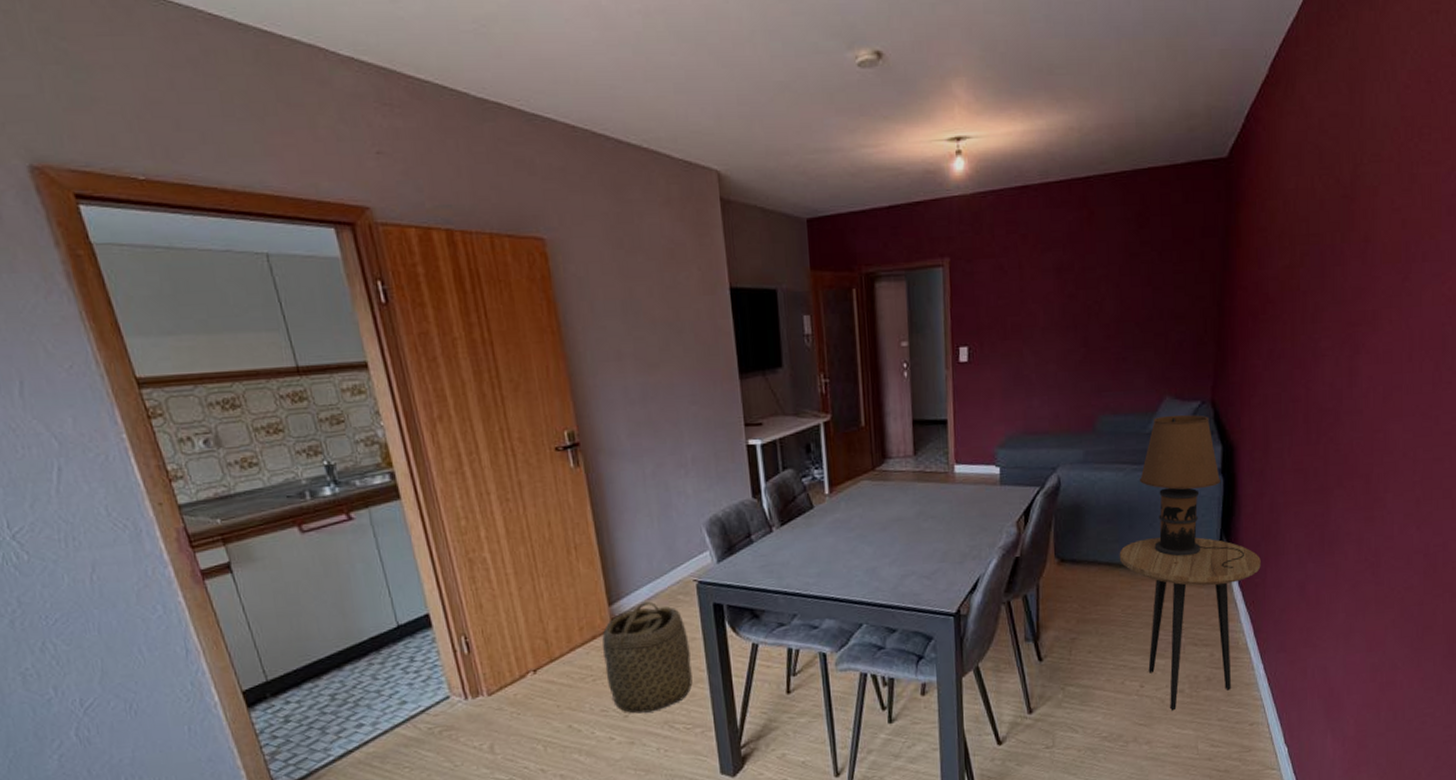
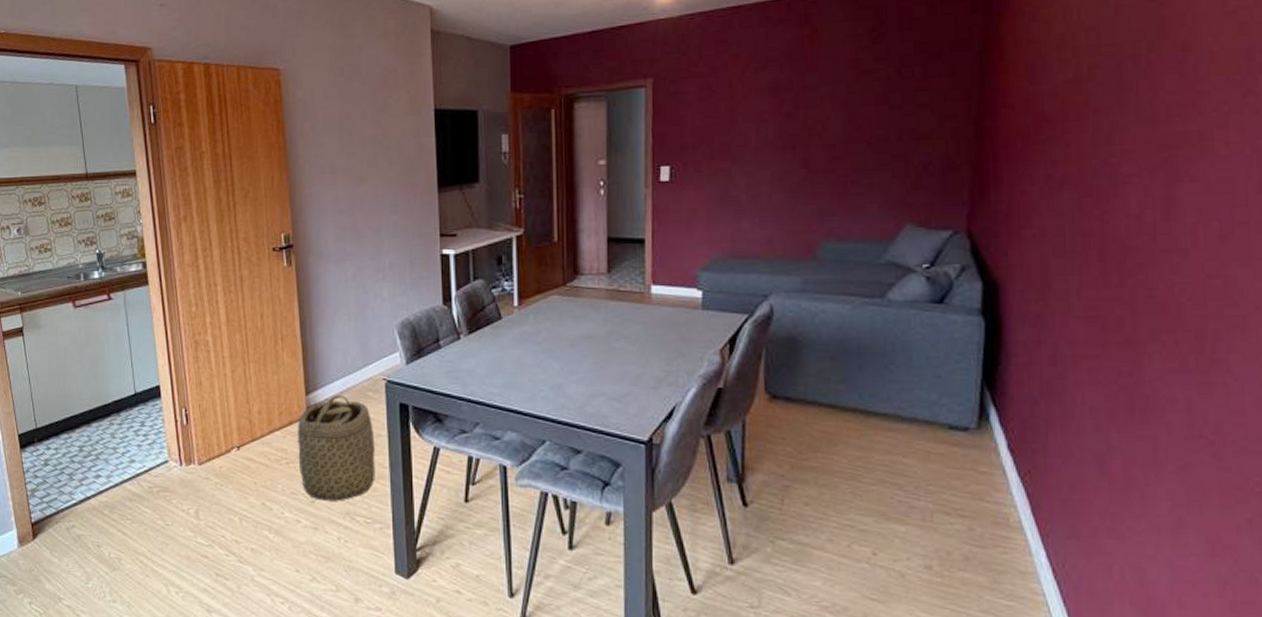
side table: present [1119,537,1261,711] -> none [845,382,1040,590]
table lamp: present [1139,414,1244,569] -> none [871,244,1015,427]

